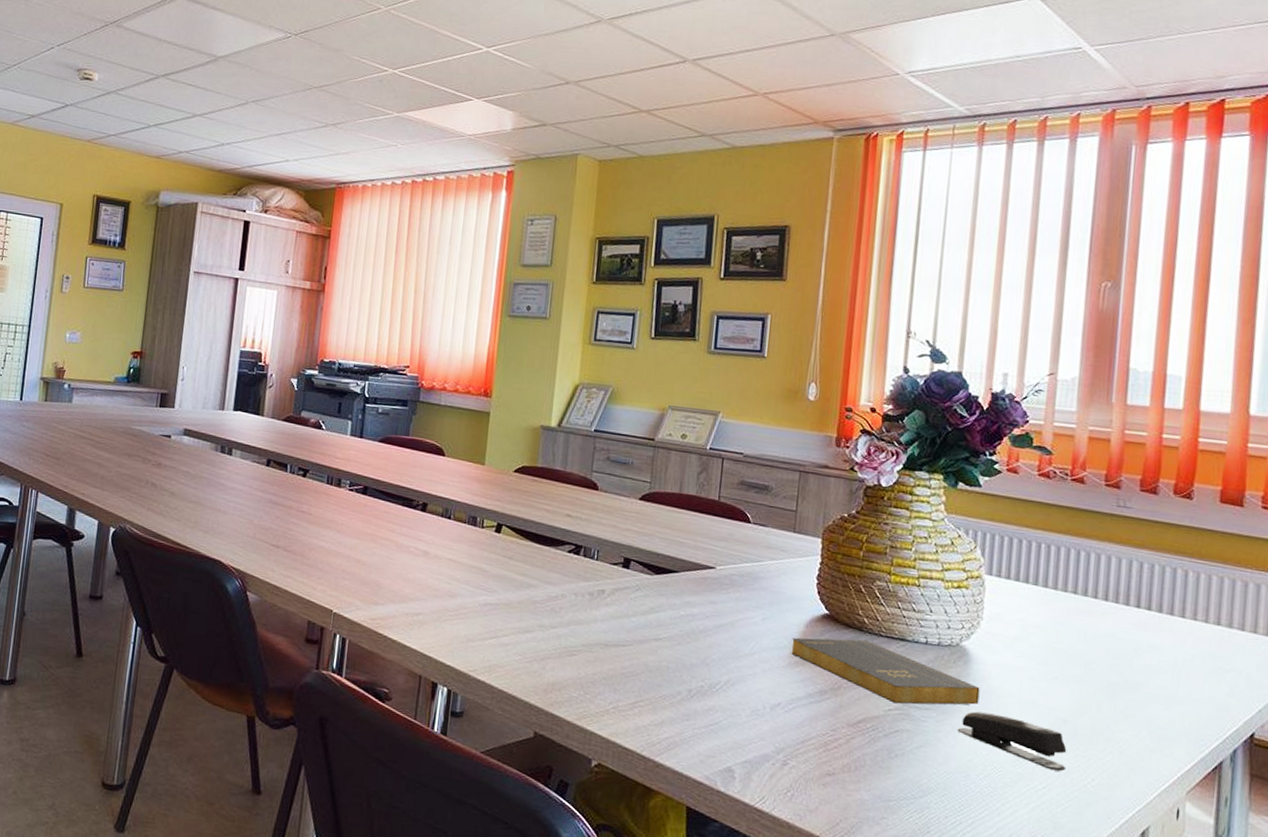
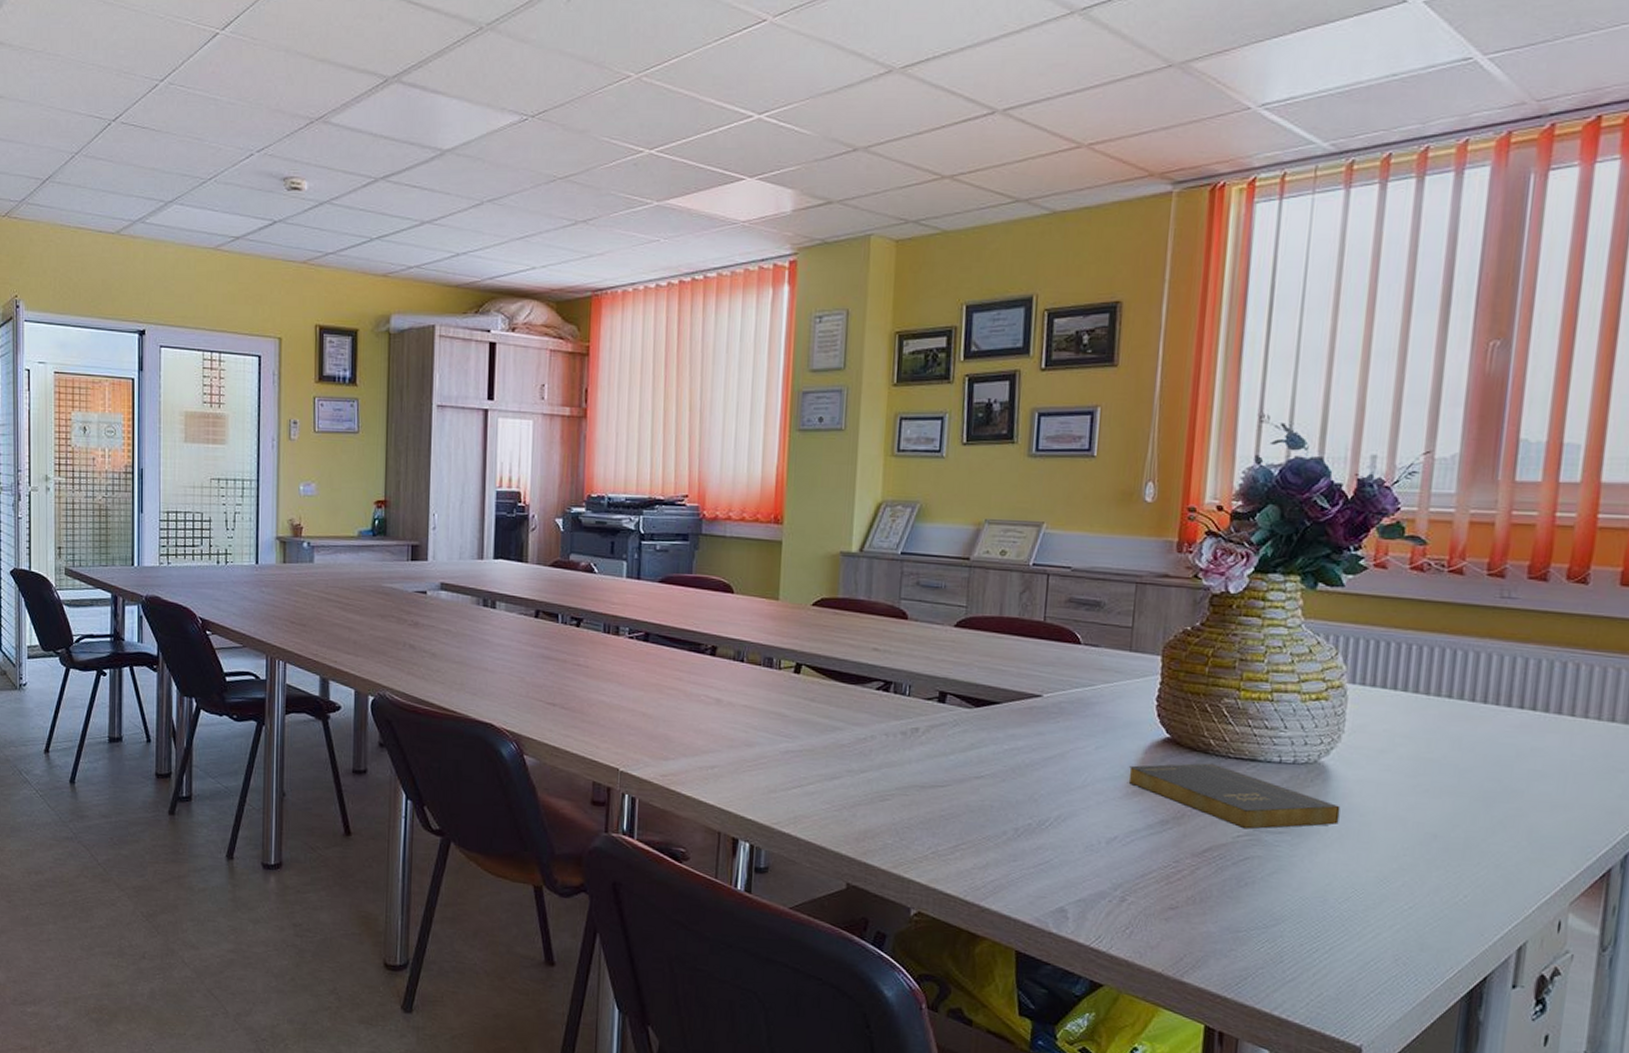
stapler: present [957,711,1067,772] -> none [1314,832,1437,890]

